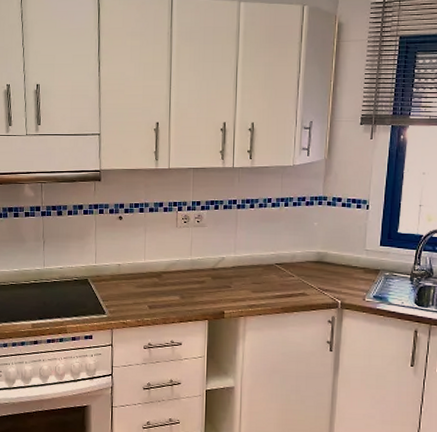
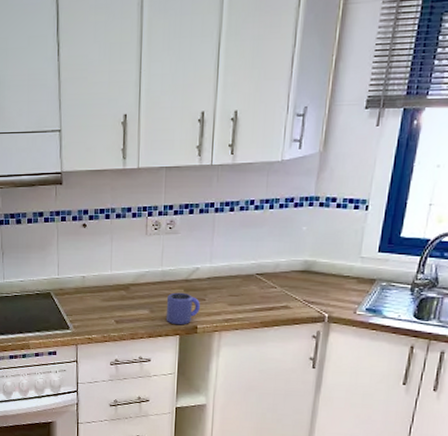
mug: none [195,280,226,311] -> present [165,292,200,325]

